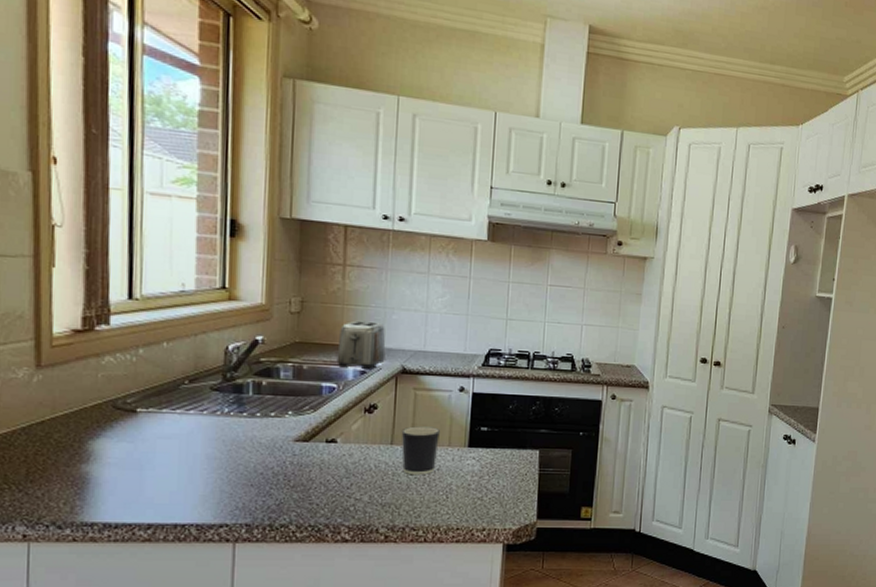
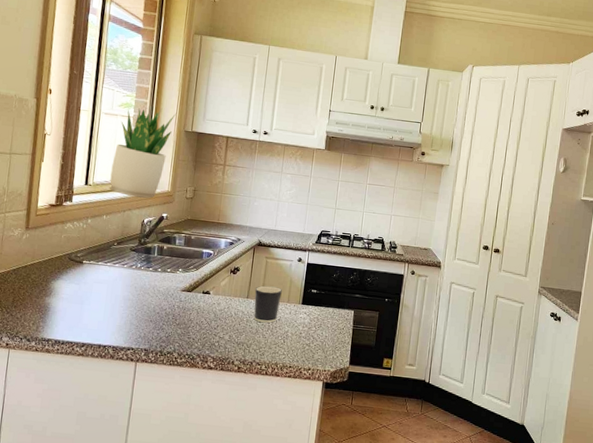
planter: none [168,185,264,315] -> present [109,108,176,199]
toaster: present [336,320,386,369] -> none [214,205,249,241]

